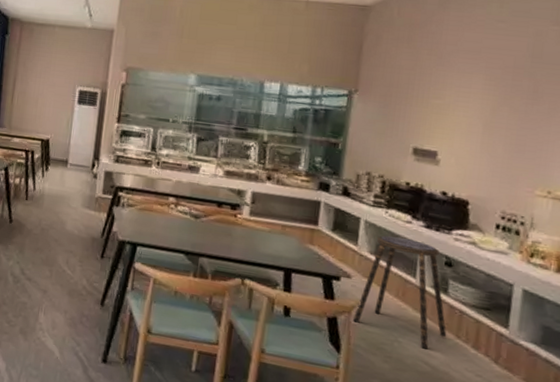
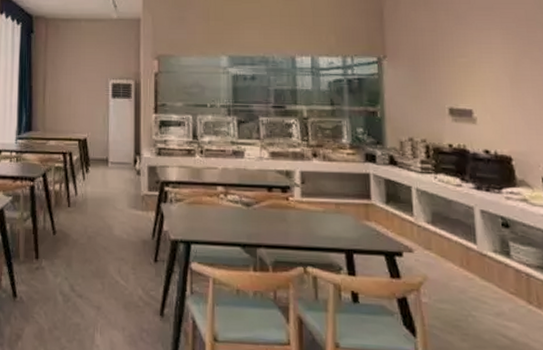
stool: present [353,236,447,348] -> none [423,202,519,319]

